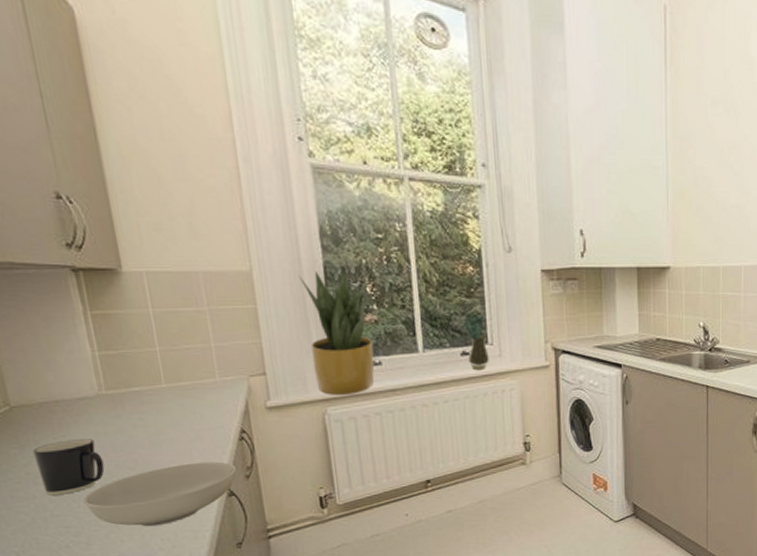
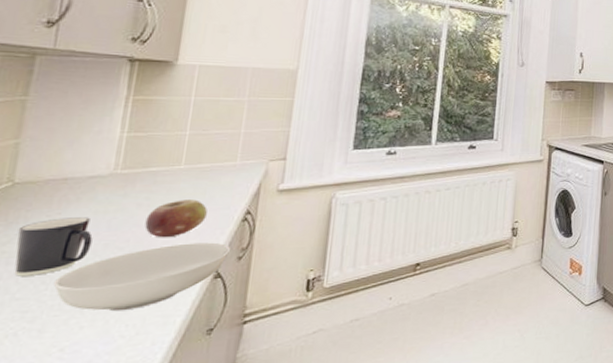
fruit: none [146,419,203,458] -> present [144,199,208,238]
planter: present [298,270,375,396] -> none [331,73,402,182]
vase: present [463,312,489,371] -> none [474,112,494,162]

